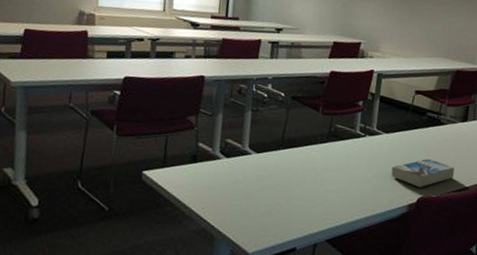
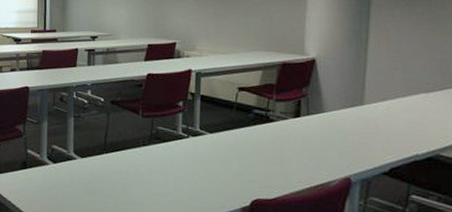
book: present [391,159,454,188] -> none [219,159,290,190]

